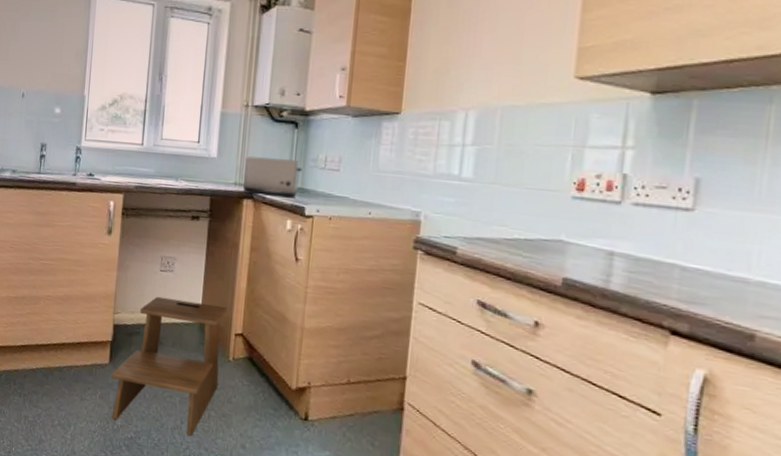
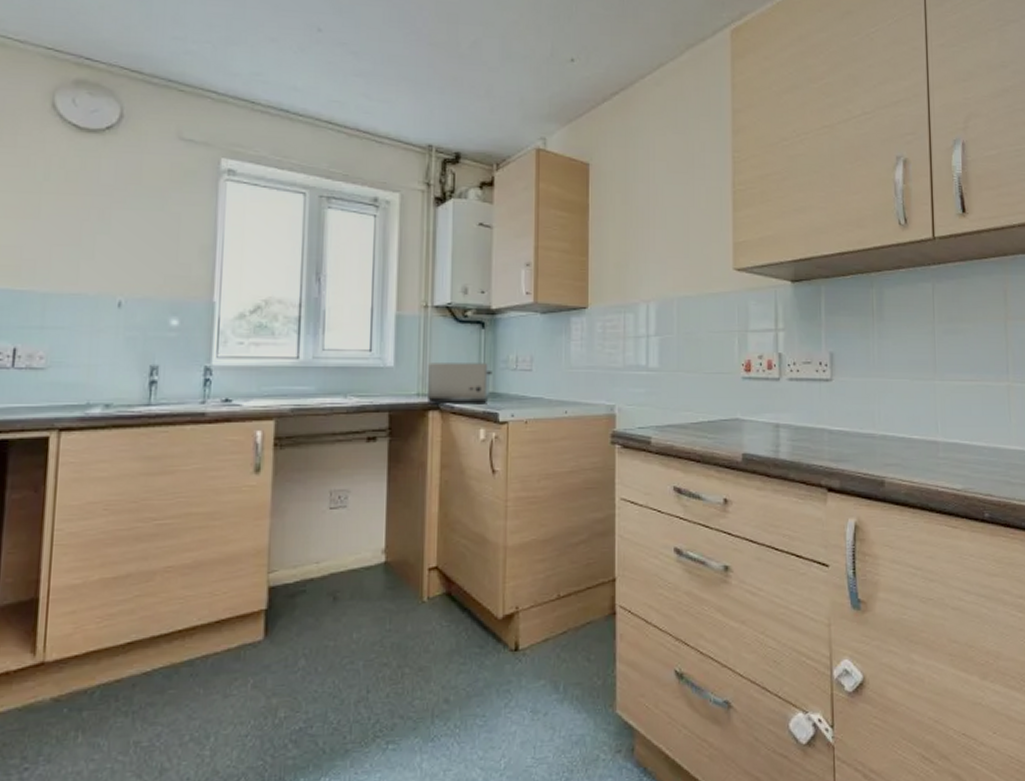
step stool: present [111,296,228,436] -> none [269,538,418,713]

